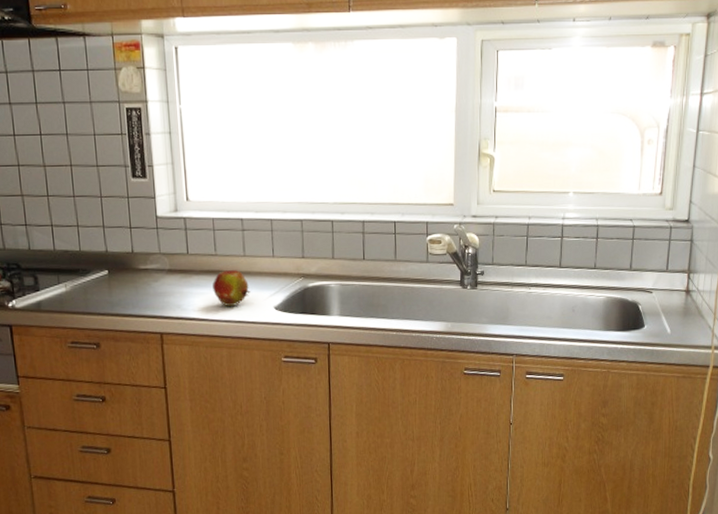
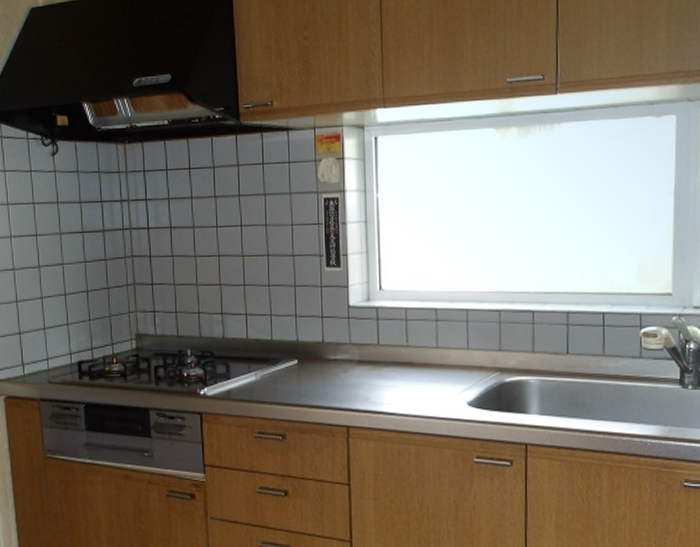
fruit: present [213,270,250,306] -> none [403,362,442,400]

